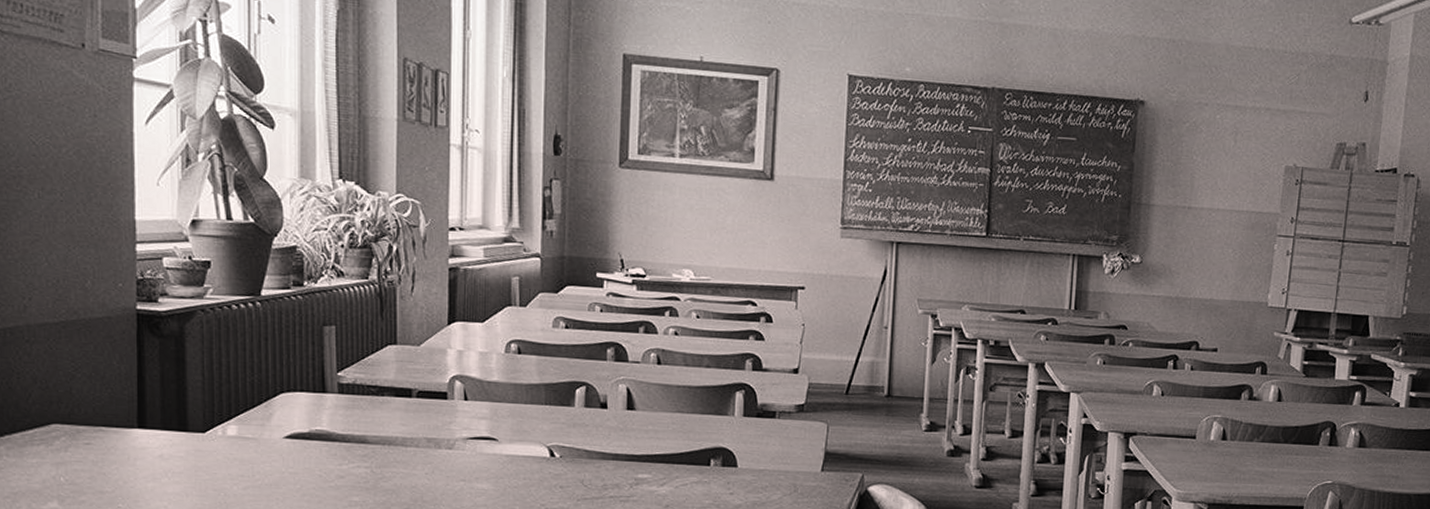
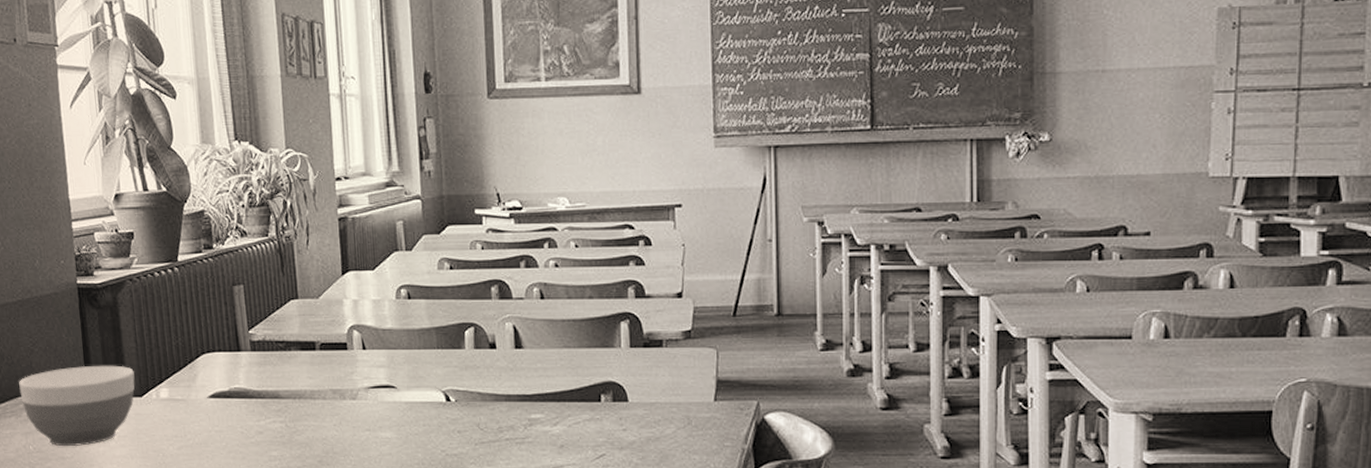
bowl: none [53,396,198,480] -> present [19,365,135,446]

